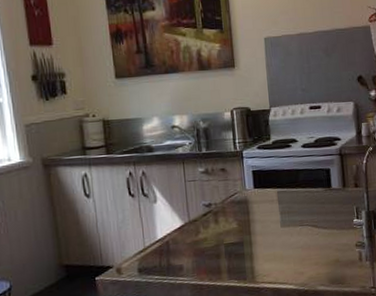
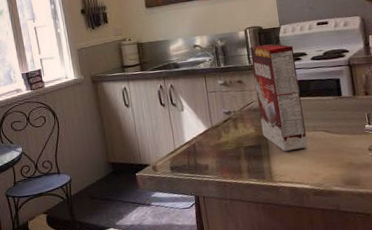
cereal box: none [236,128,294,249] -> present [250,44,308,152]

